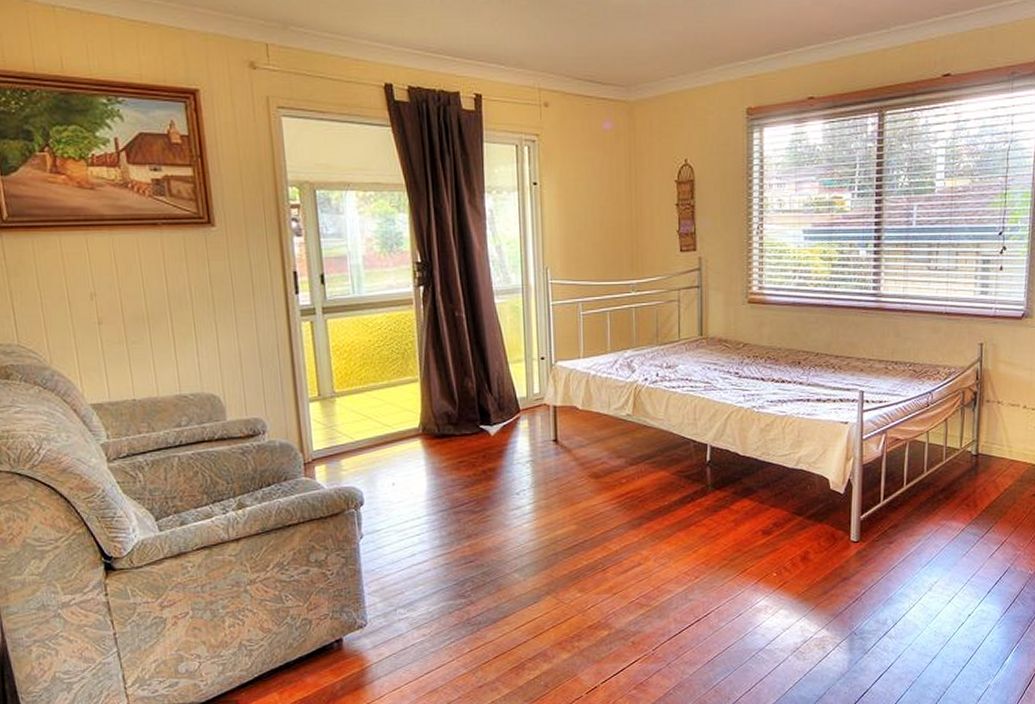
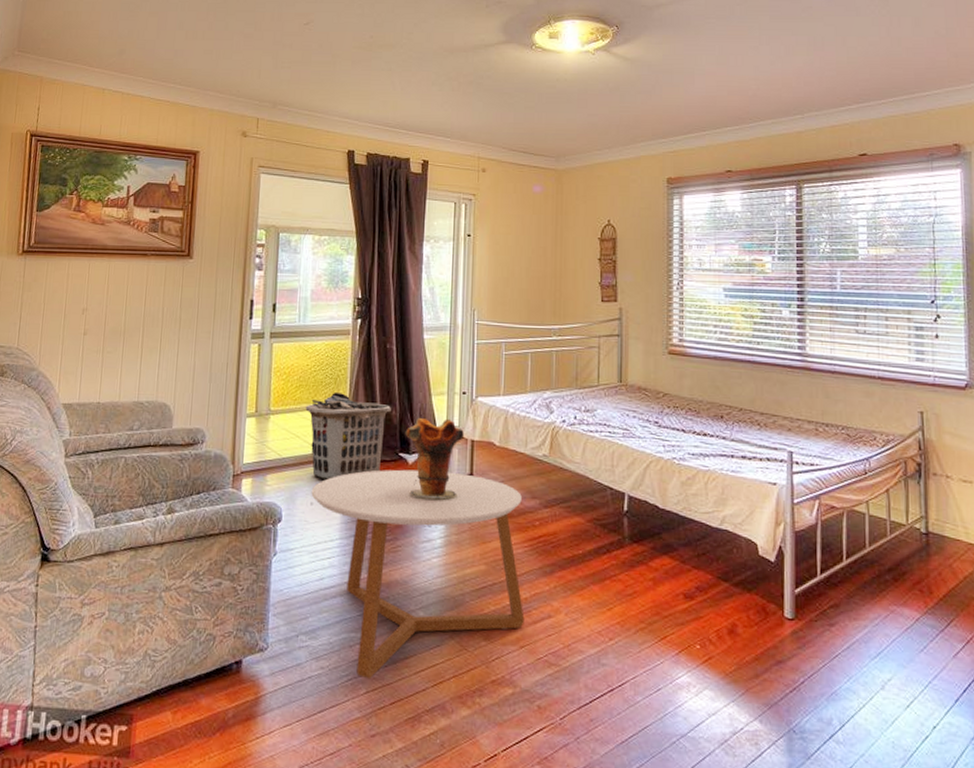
clothes hamper: none [373,368,467,459] -> present [305,393,391,480]
coffee table: none [391,439,616,640] -> present [311,469,525,680]
decorative vase: none [484,386,545,468] -> present [405,417,464,500]

